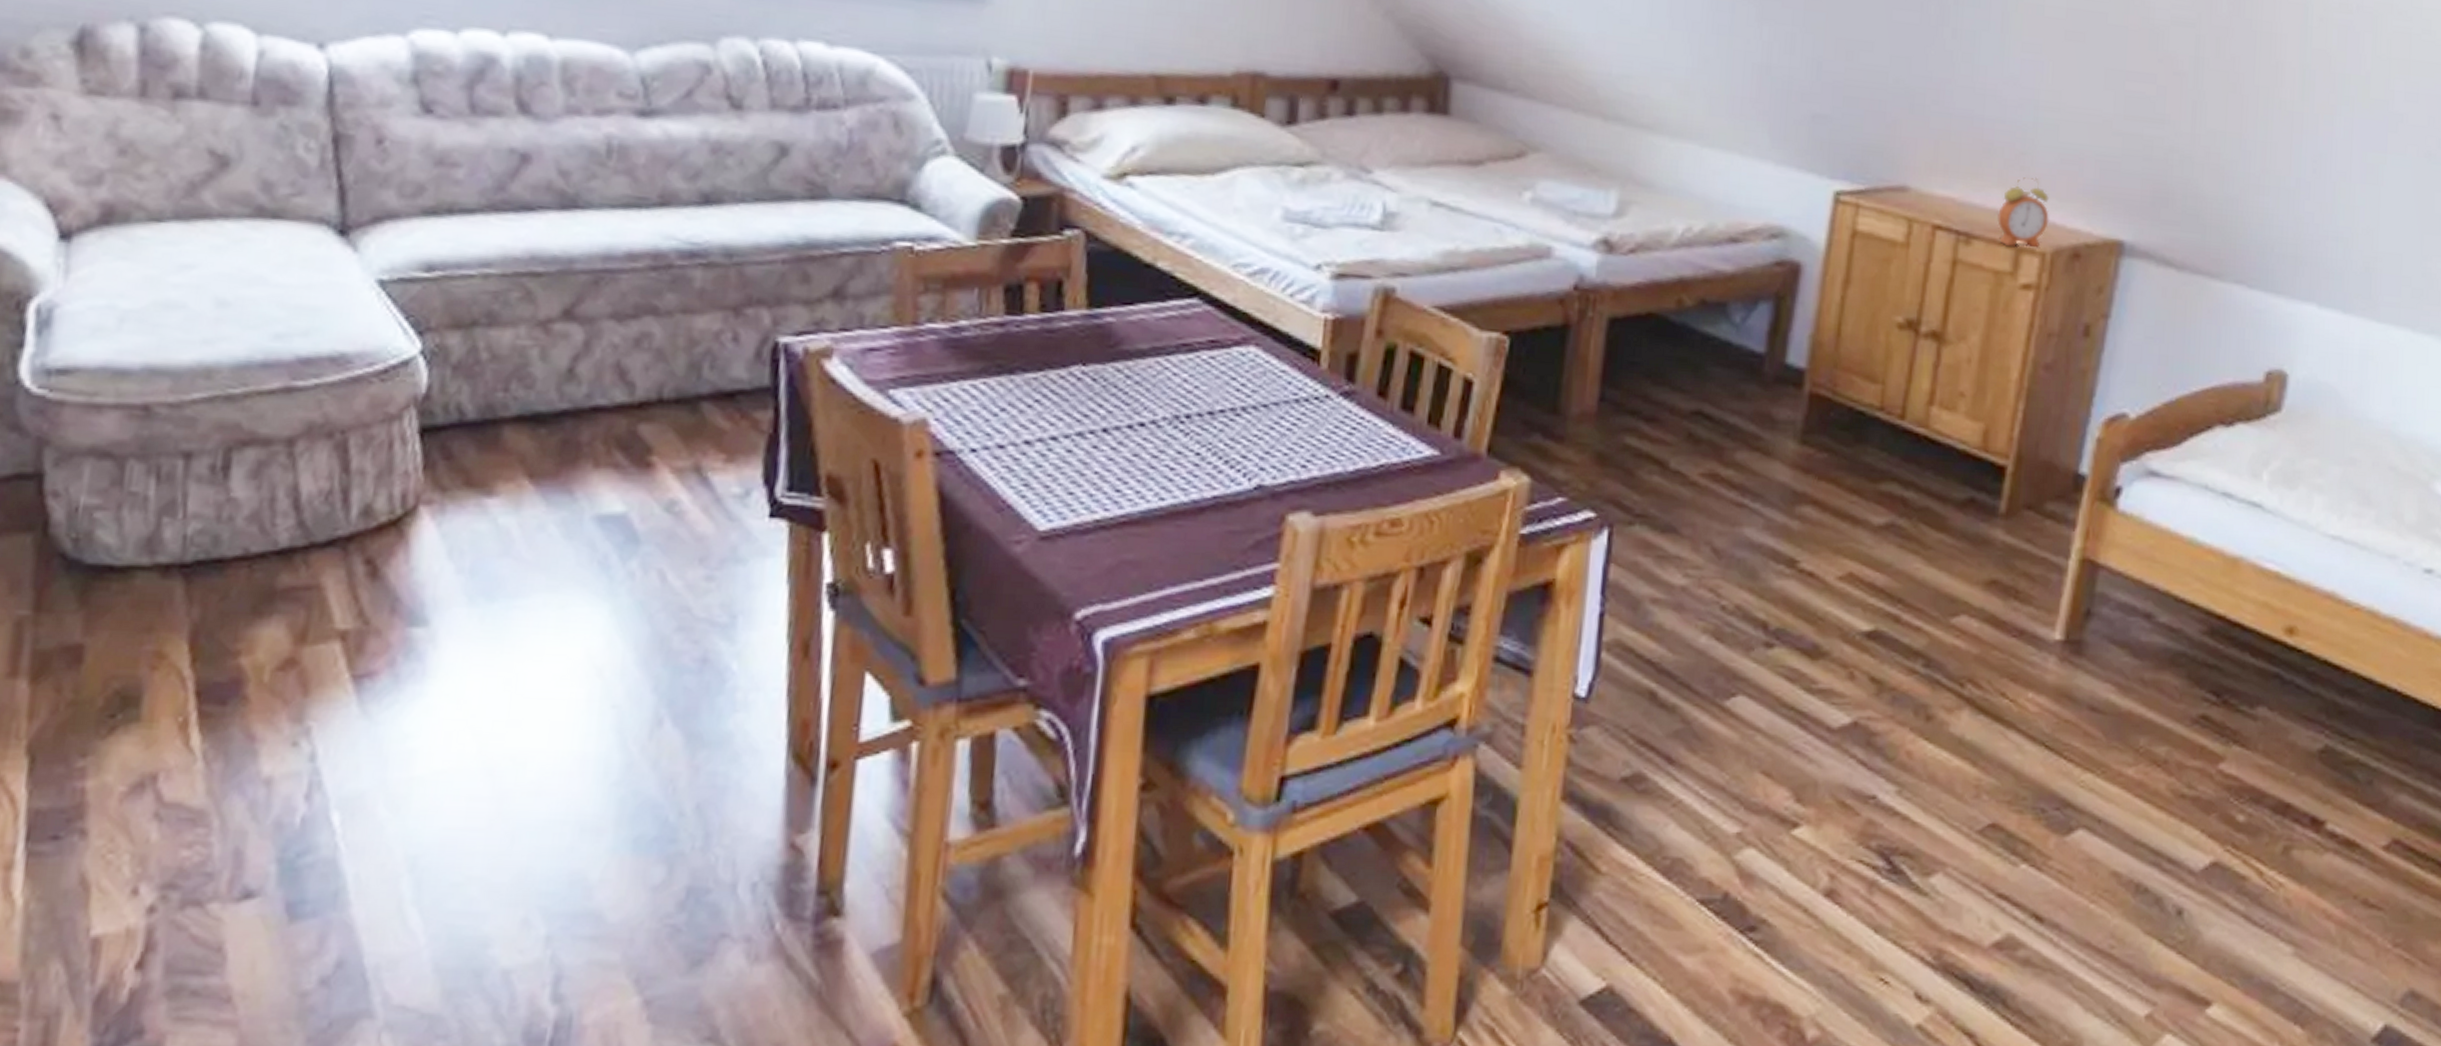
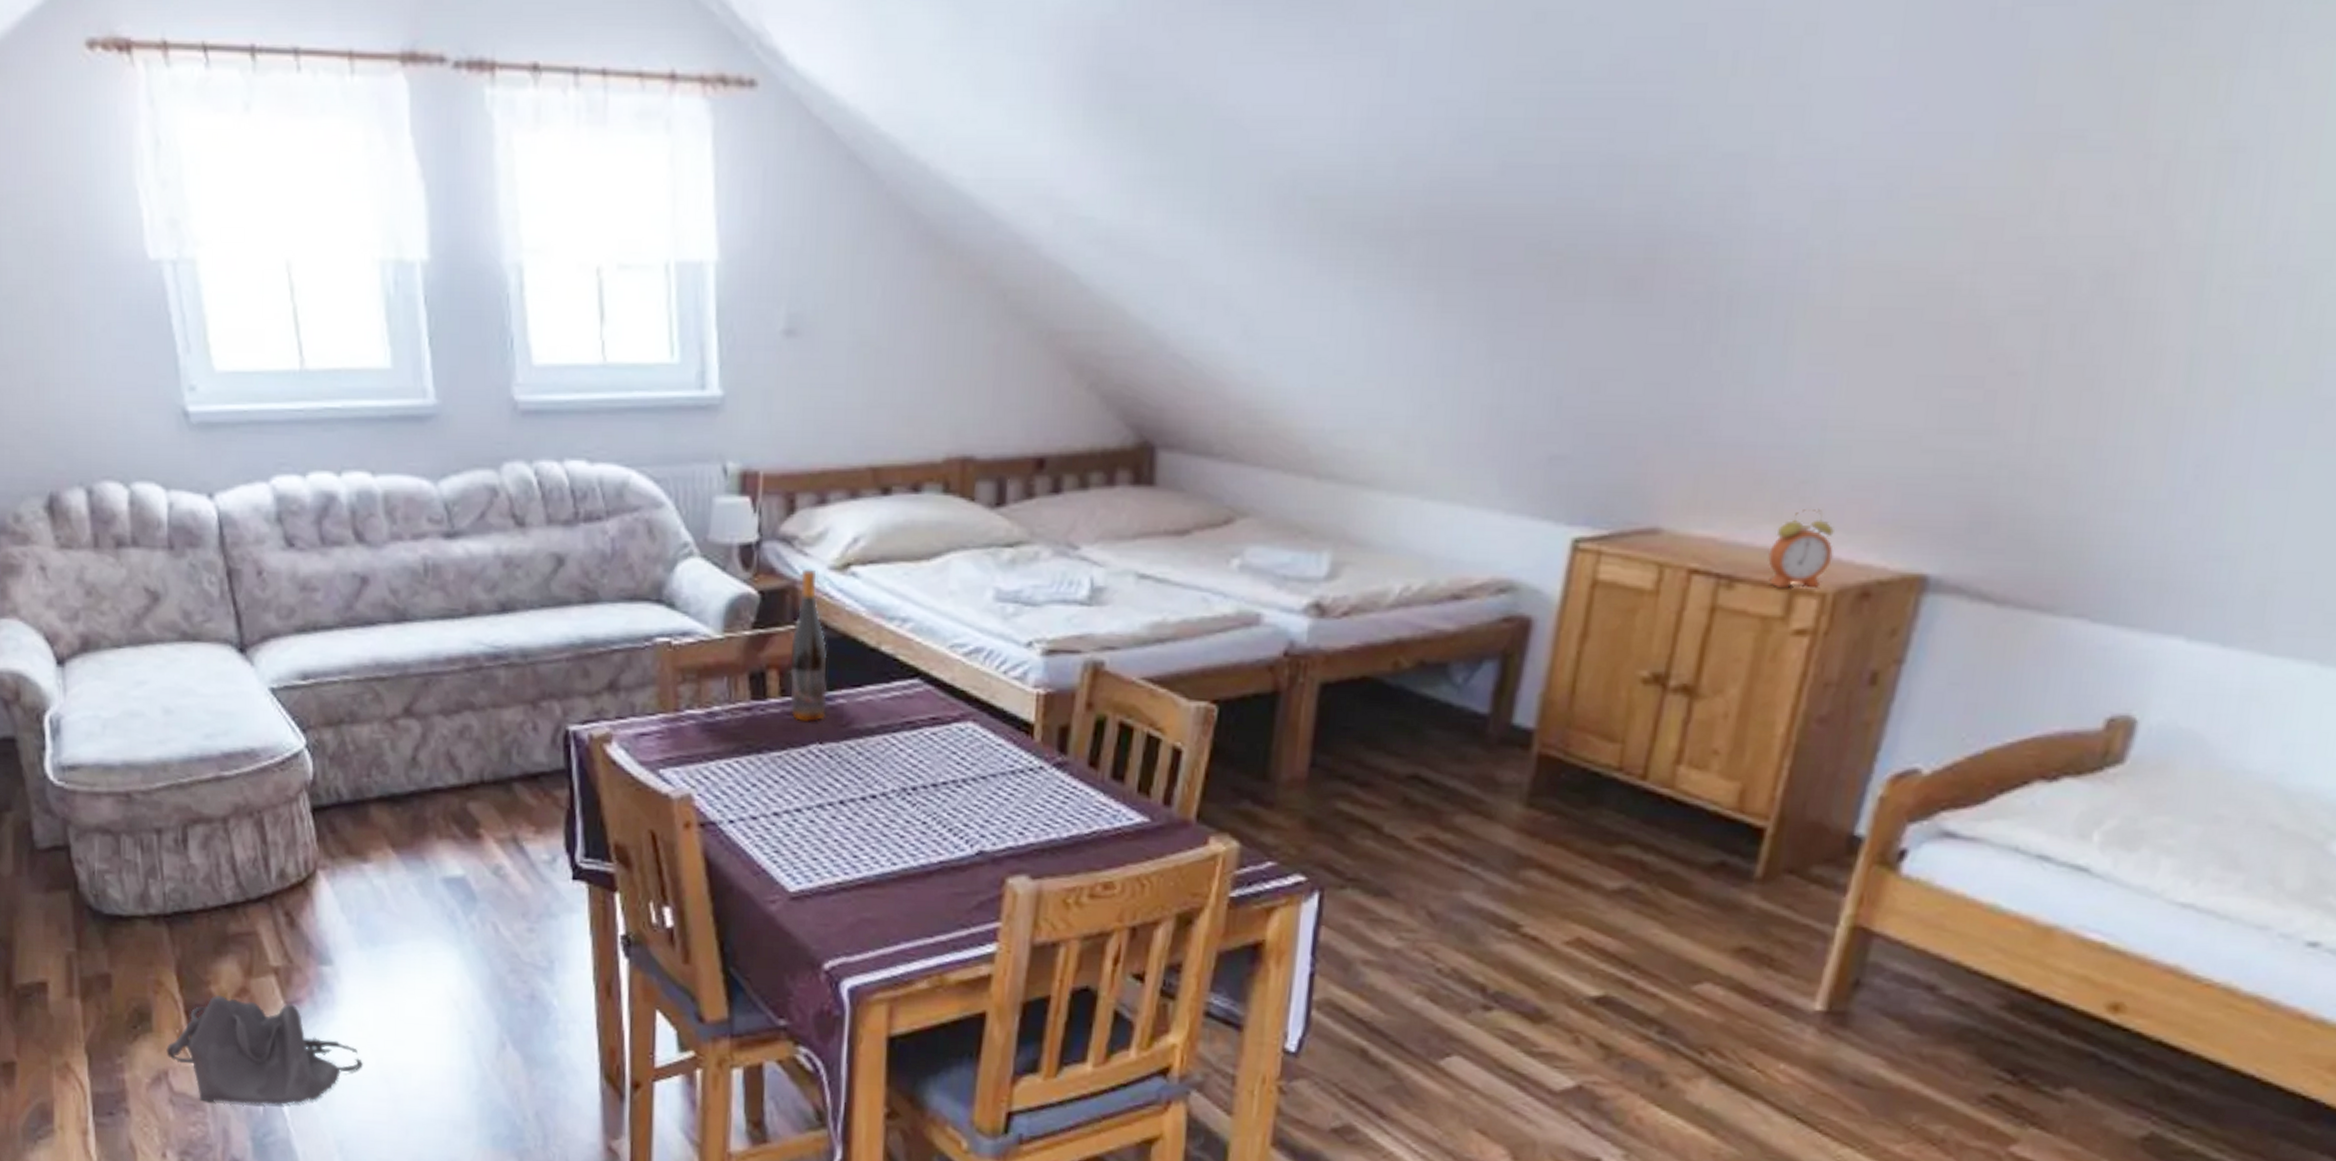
shoulder bag: none [158,668,457,814] -> present [166,994,363,1105]
wine bottle: none [1050,176,1096,341] -> present [790,568,828,722]

